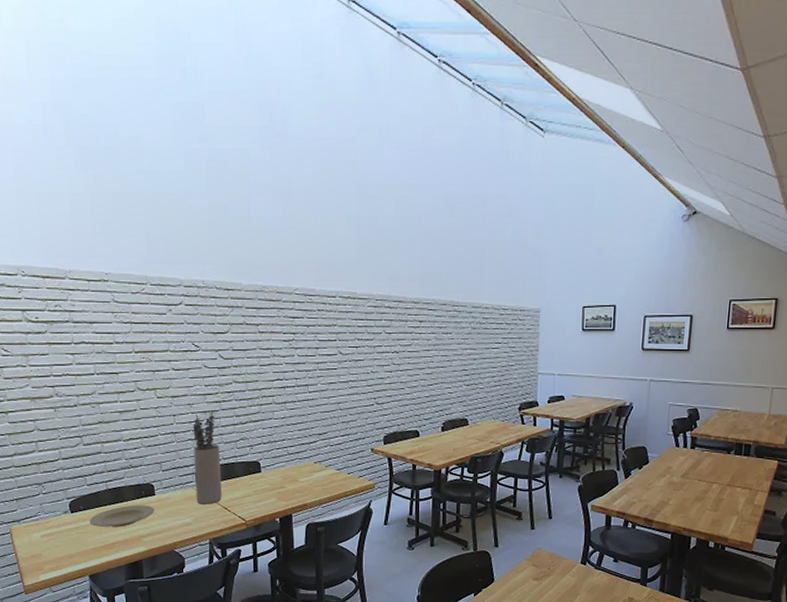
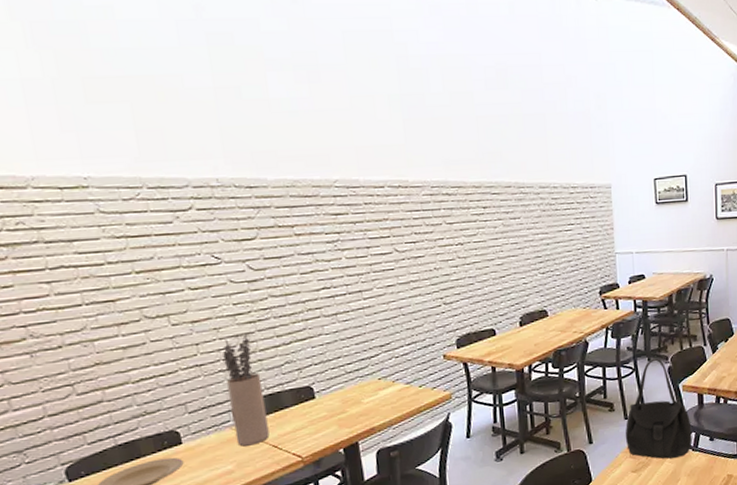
handbag: none [529,476,596,573] -> present [625,358,692,459]

